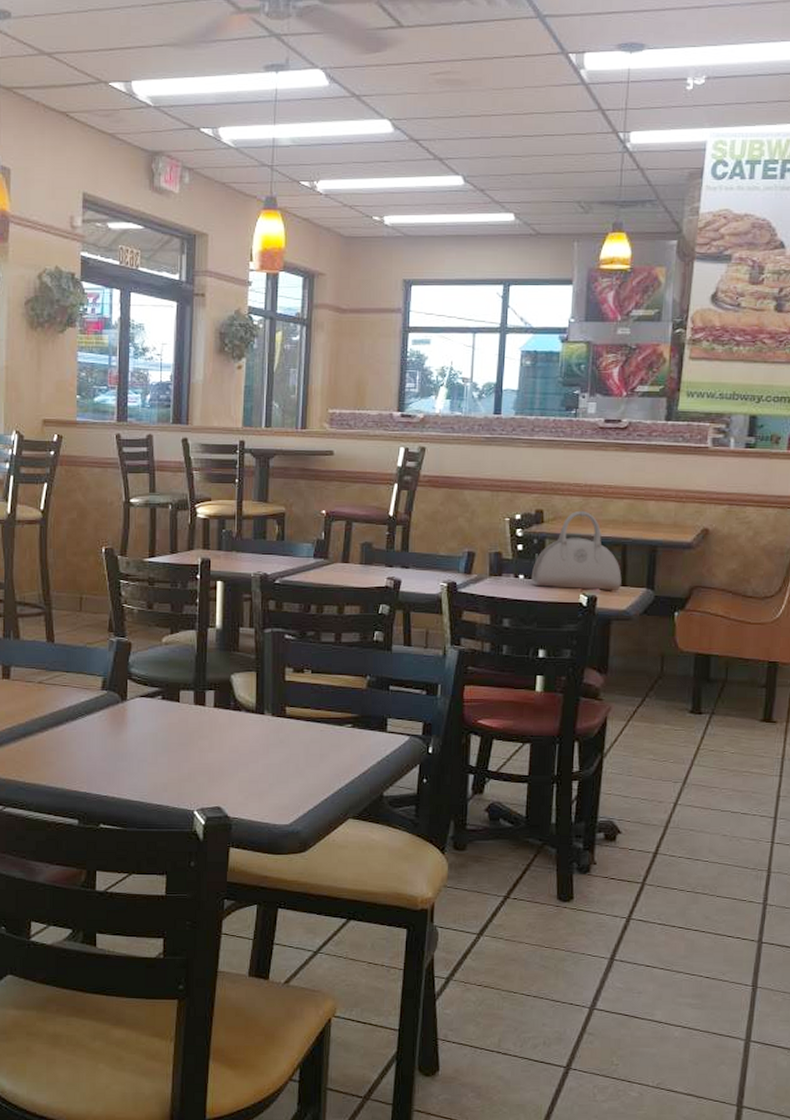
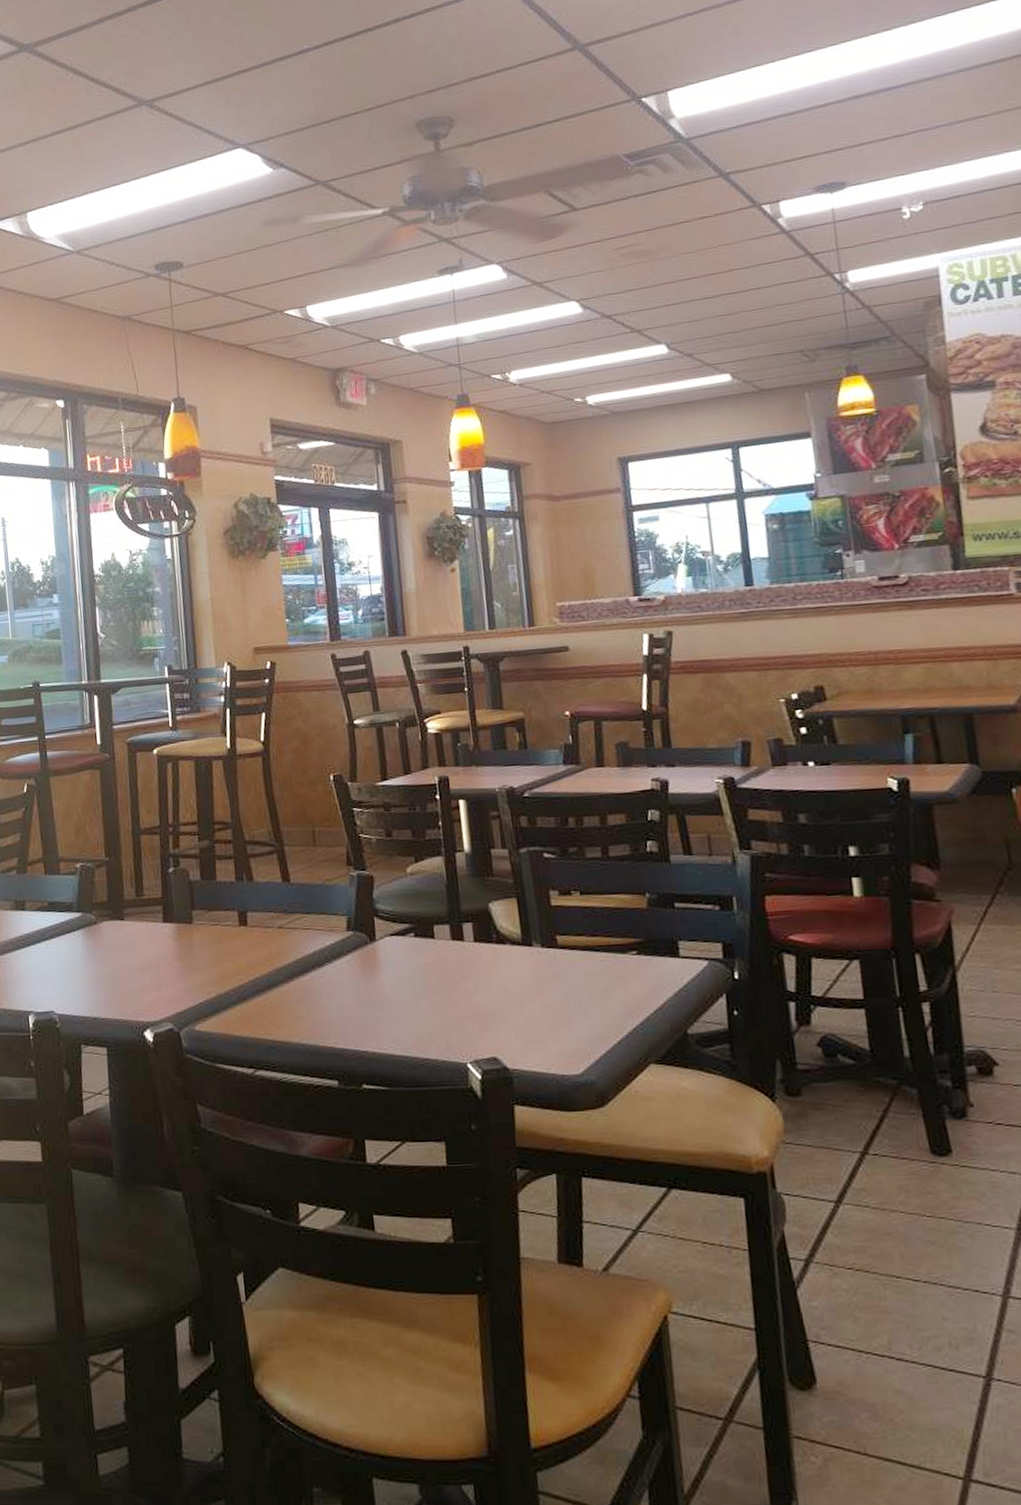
handbag: present [531,510,622,591] -> none [822,681,937,773]

